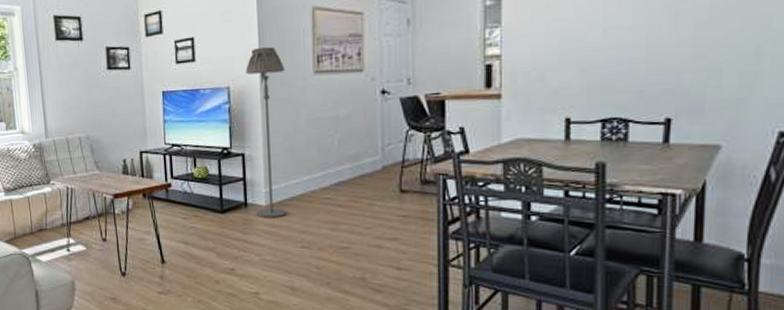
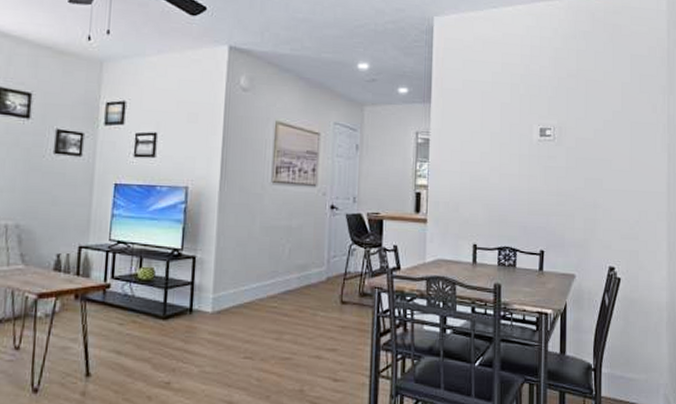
floor lamp: present [246,46,287,218] -> none [201,151,245,326]

